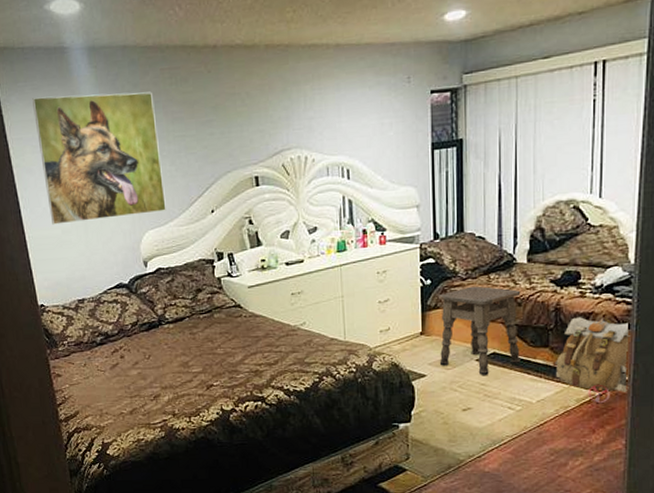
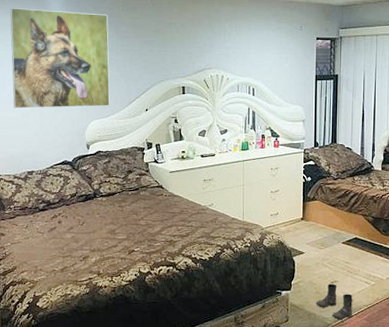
side table: present [437,286,521,376] -> none [314,185,377,256]
boots: none [444,411,493,454] -> present [316,283,353,319]

